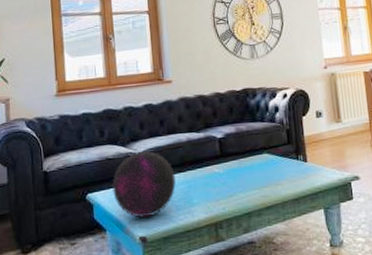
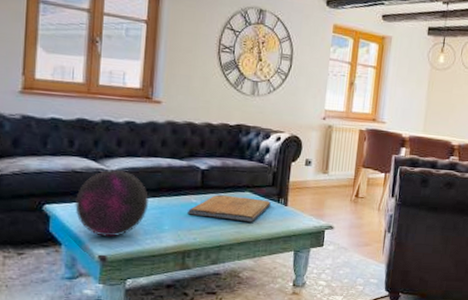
religious icon: none [212,159,290,185] -> present [188,194,271,223]

